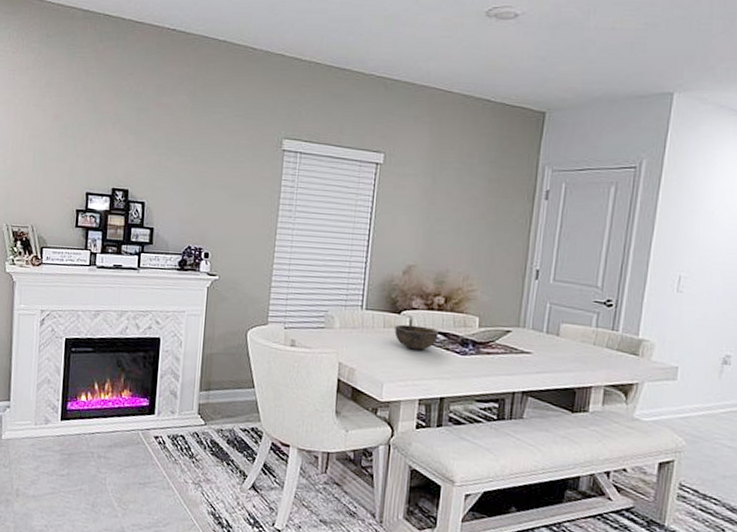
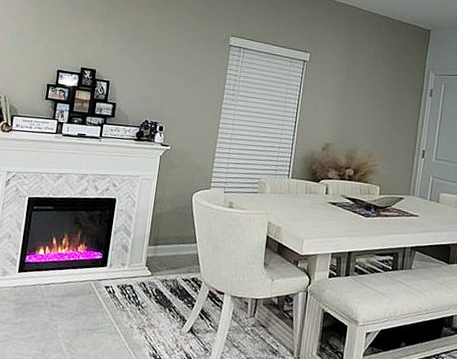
bowl: present [394,324,439,350] -> none [314,191,349,213]

